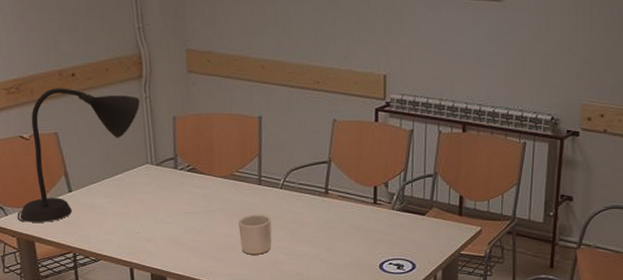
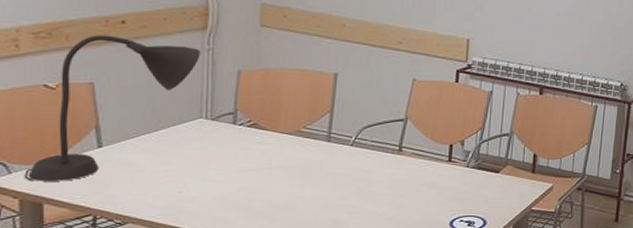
mug: present [238,214,272,255] -> none [300,172,337,214]

